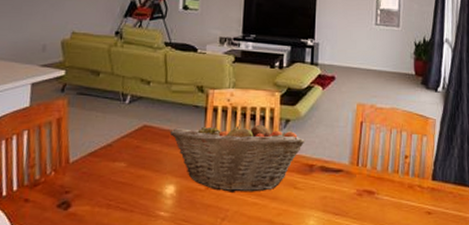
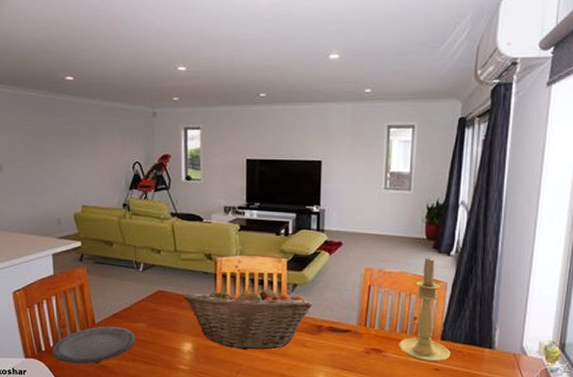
plate: none [13,165,114,212] -> present [52,326,136,364]
candle holder: none [391,92,442,204] -> present [399,256,451,362]

